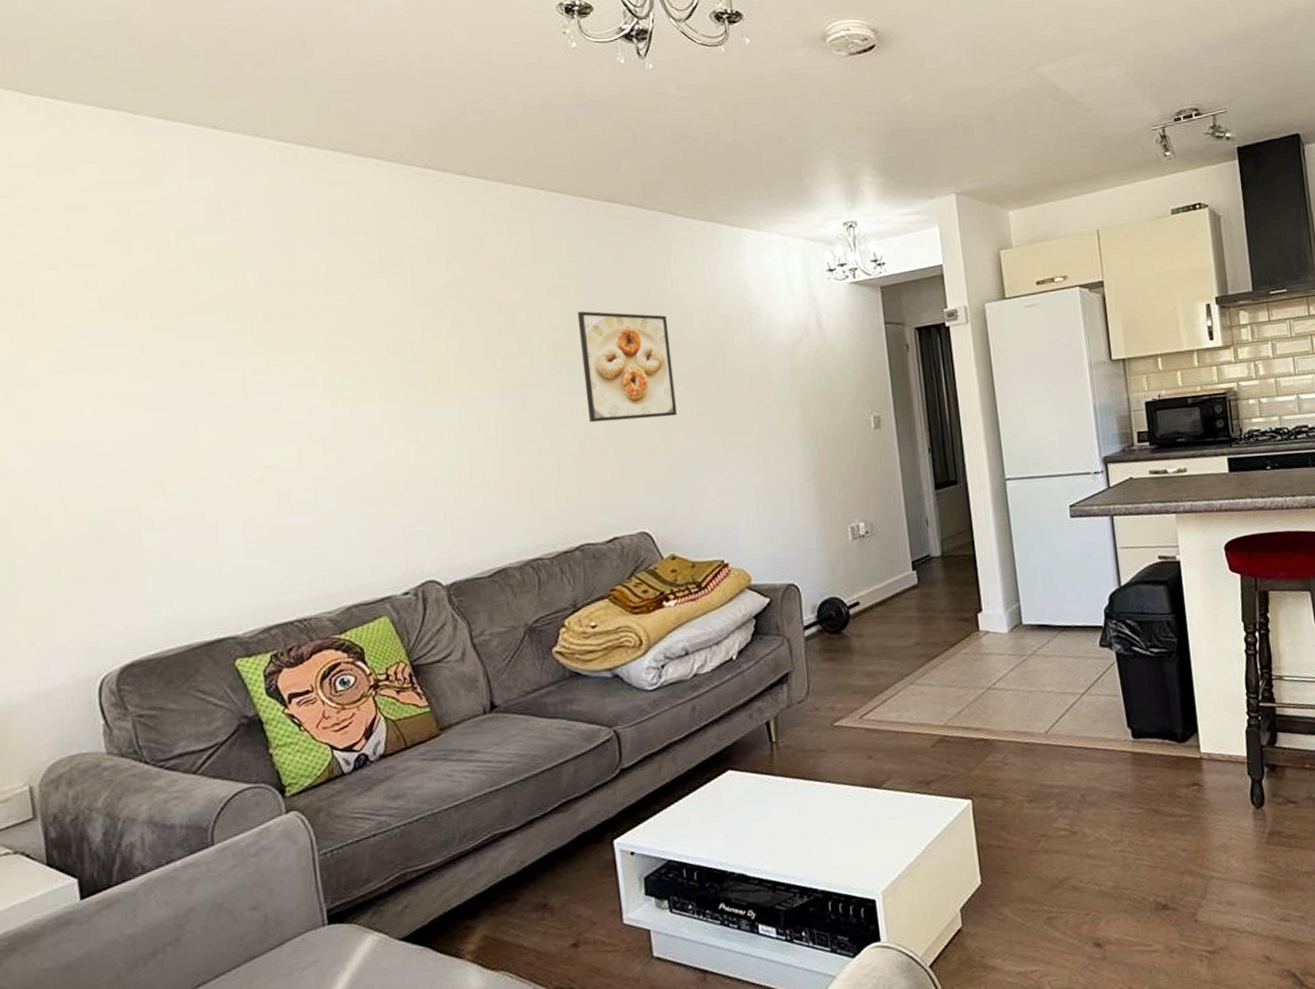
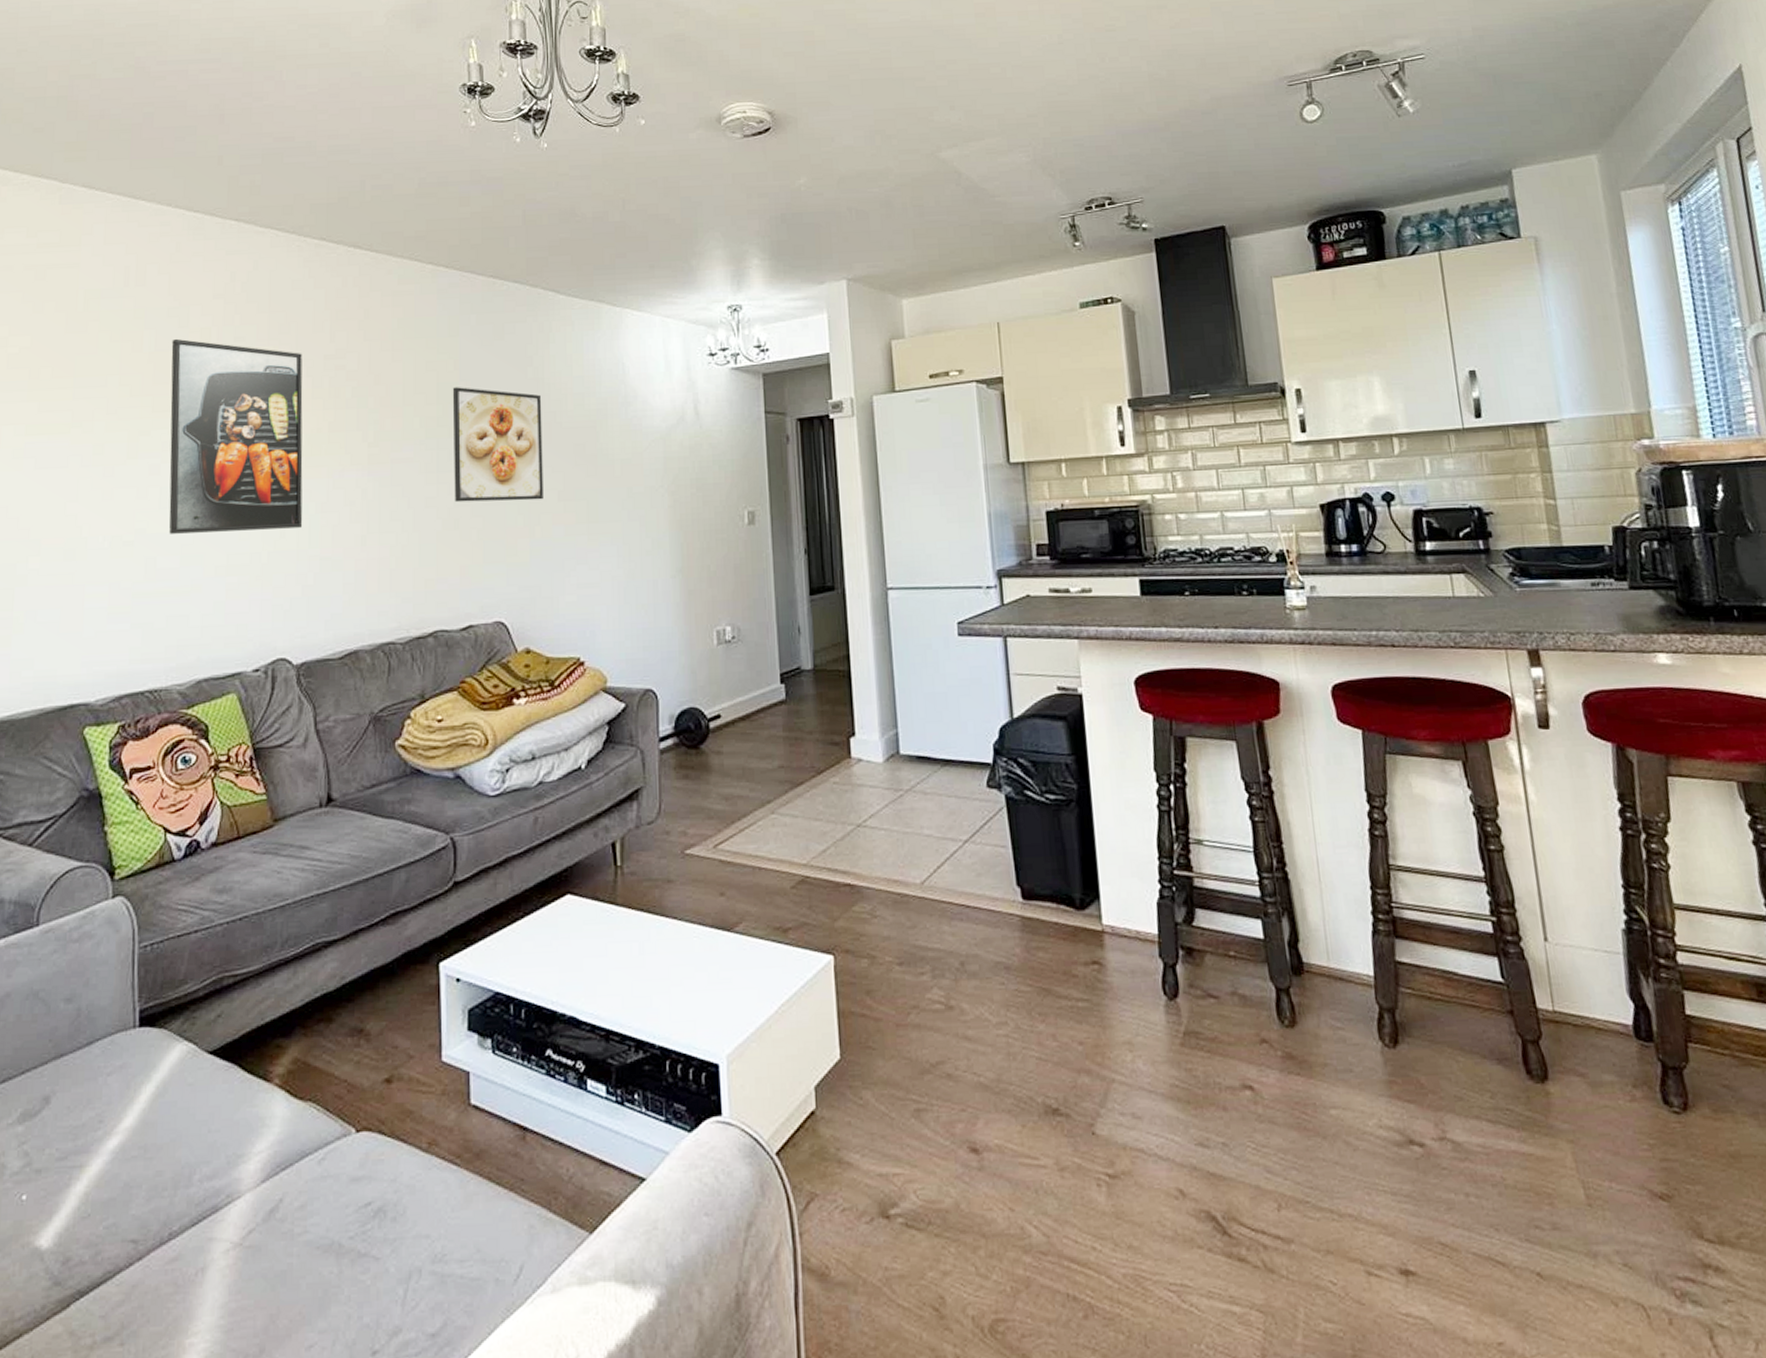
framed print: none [277,273,438,469] -> present [169,338,303,534]

